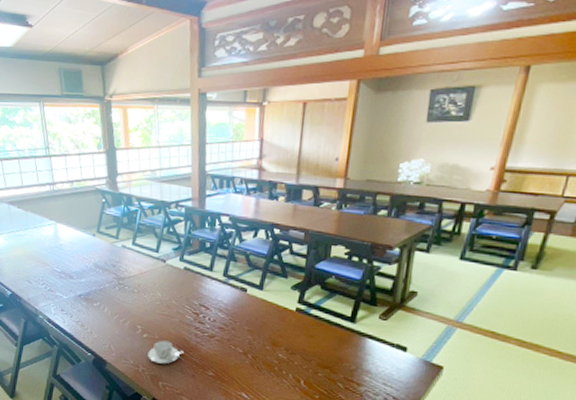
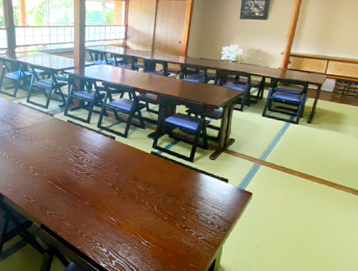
teacup: present [148,340,184,364] -> none [38,177,67,197]

